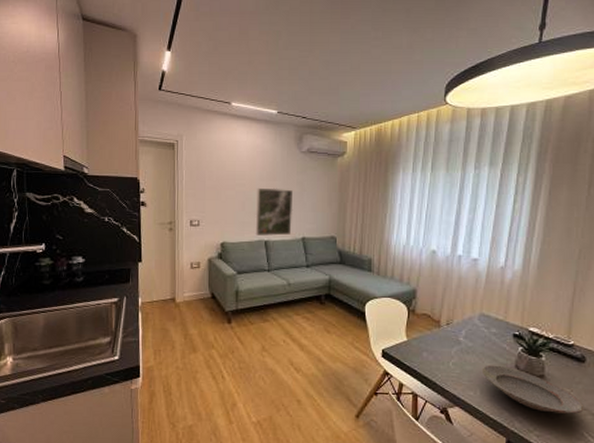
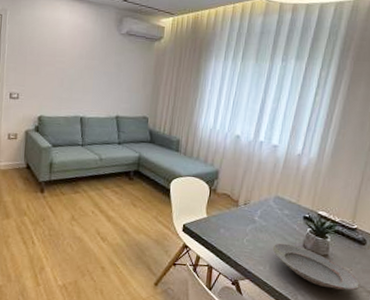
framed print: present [255,187,293,236] -> none [72,65,110,113]

